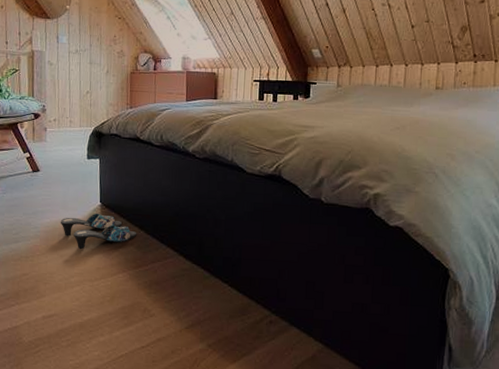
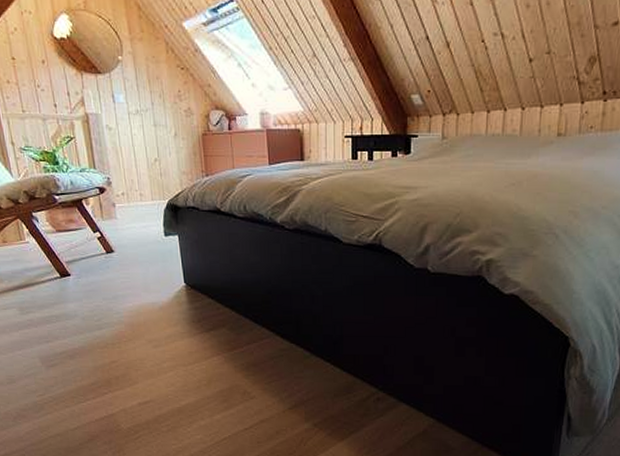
slippers: present [60,213,137,249] -> none [143,294,228,333]

